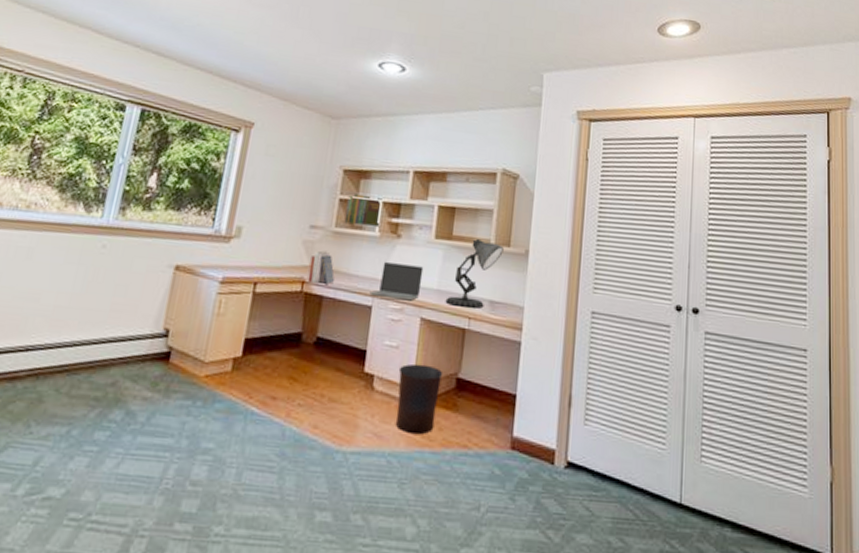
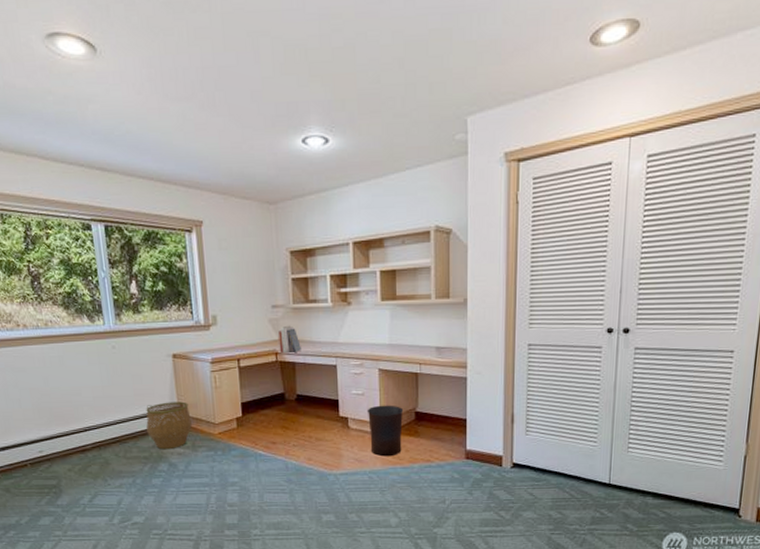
basket: none [110,325,177,391] -> present [146,401,192,450]
books: present [344,194,382,228] -> none [298,271,331,300]
laptop: present [369,262,424,301] -> none [332,326,375,357]
desk lamp: present [445,239,504,309] -> none [397,296,444,356]

